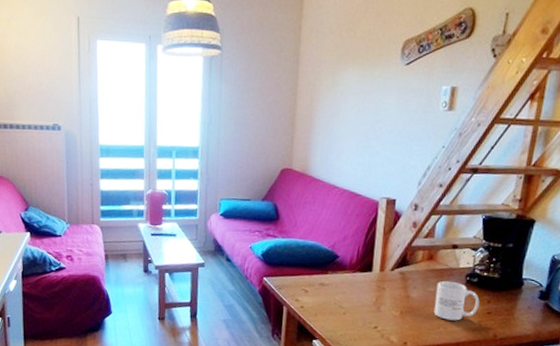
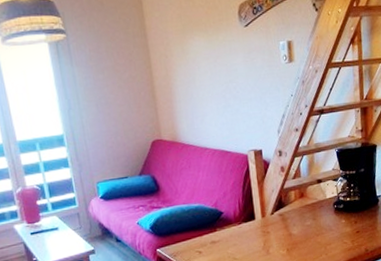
mug: present [433,280,480,321] -> none [312,212,349,247]

